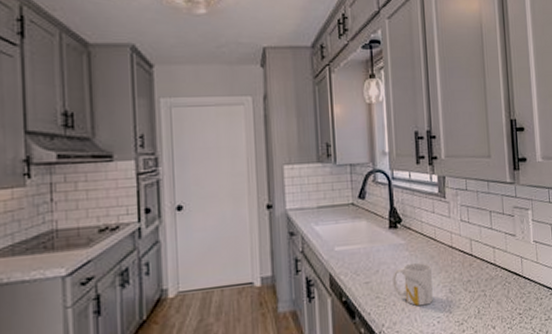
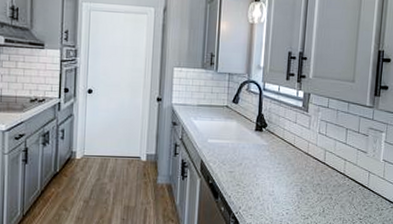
mug: present [392,262,433,306] -> none [252,161,288,198]

